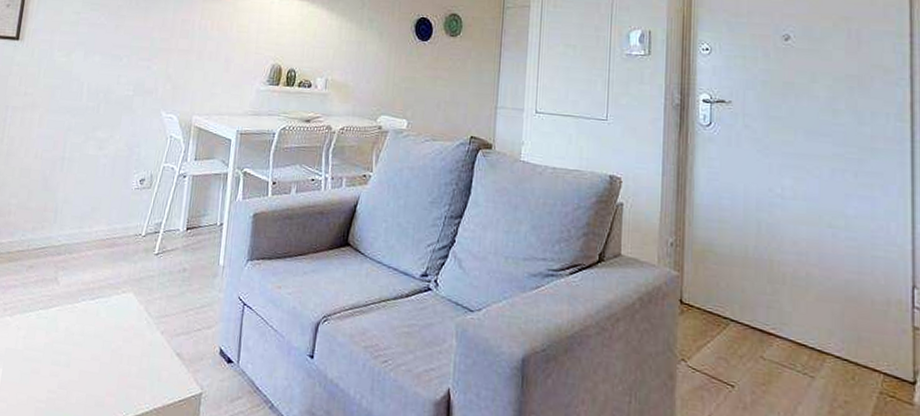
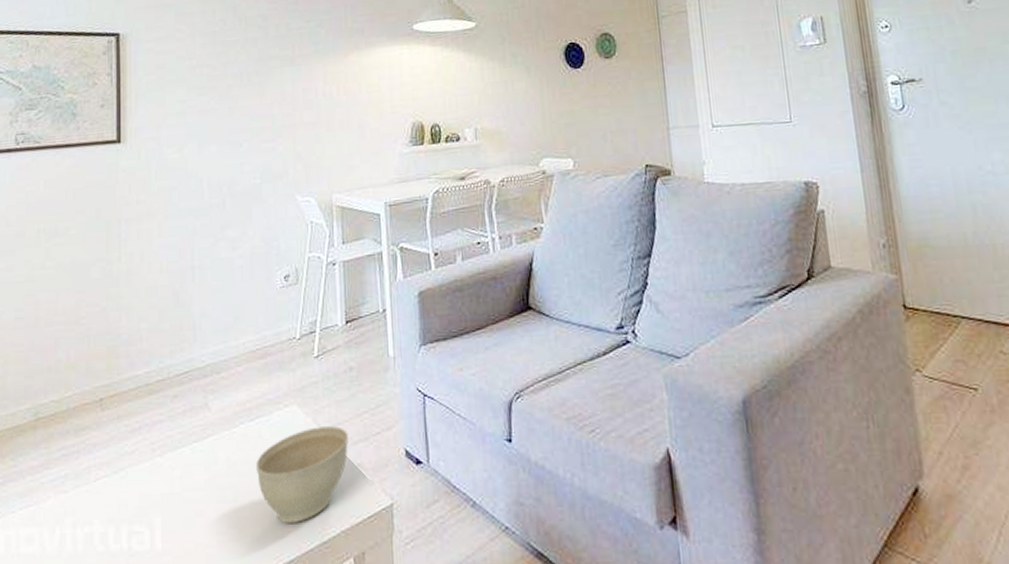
planter bowl: none [89,314,173,395] -> present [255,426,348,523]

